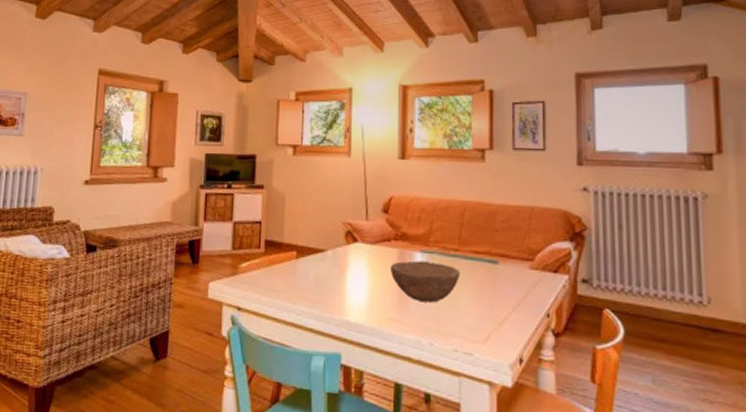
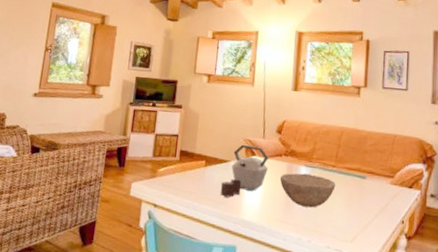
kettle: none [317,229,374,295] -> present [220,144,269,198]

